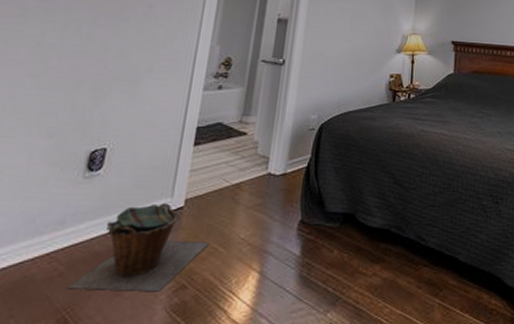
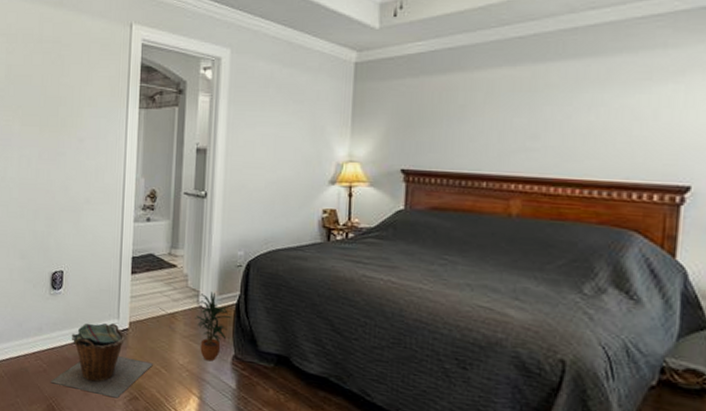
potted plant: none [262,157,301,230] -> present [195,292,232,362]

